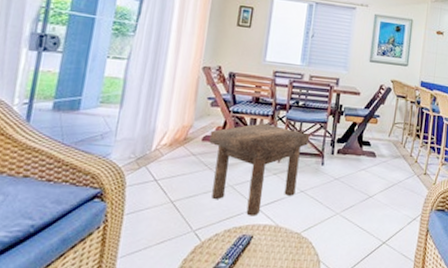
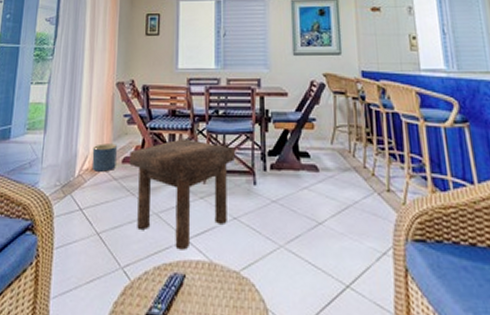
planter: none [170,122,198,148] -> present [91,143,117,172]

